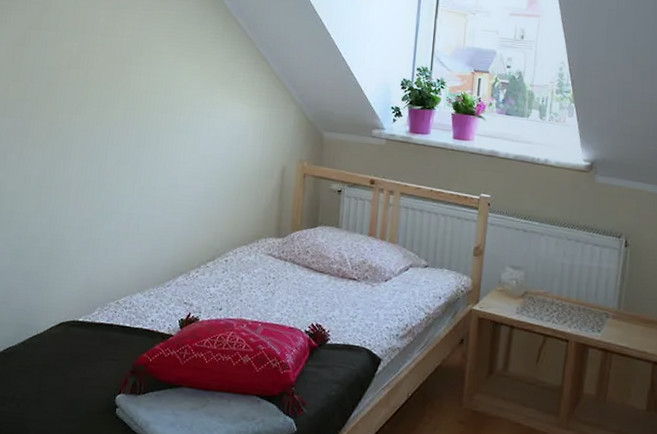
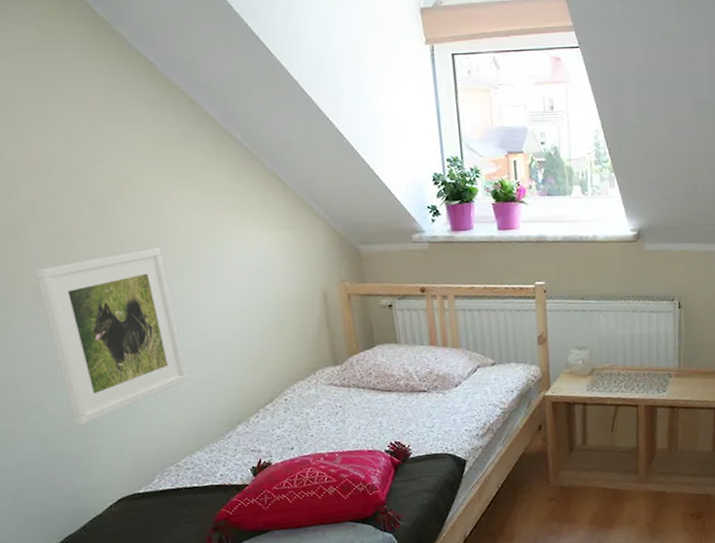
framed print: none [45,104,157,247] -> present [35,247,189,425]

